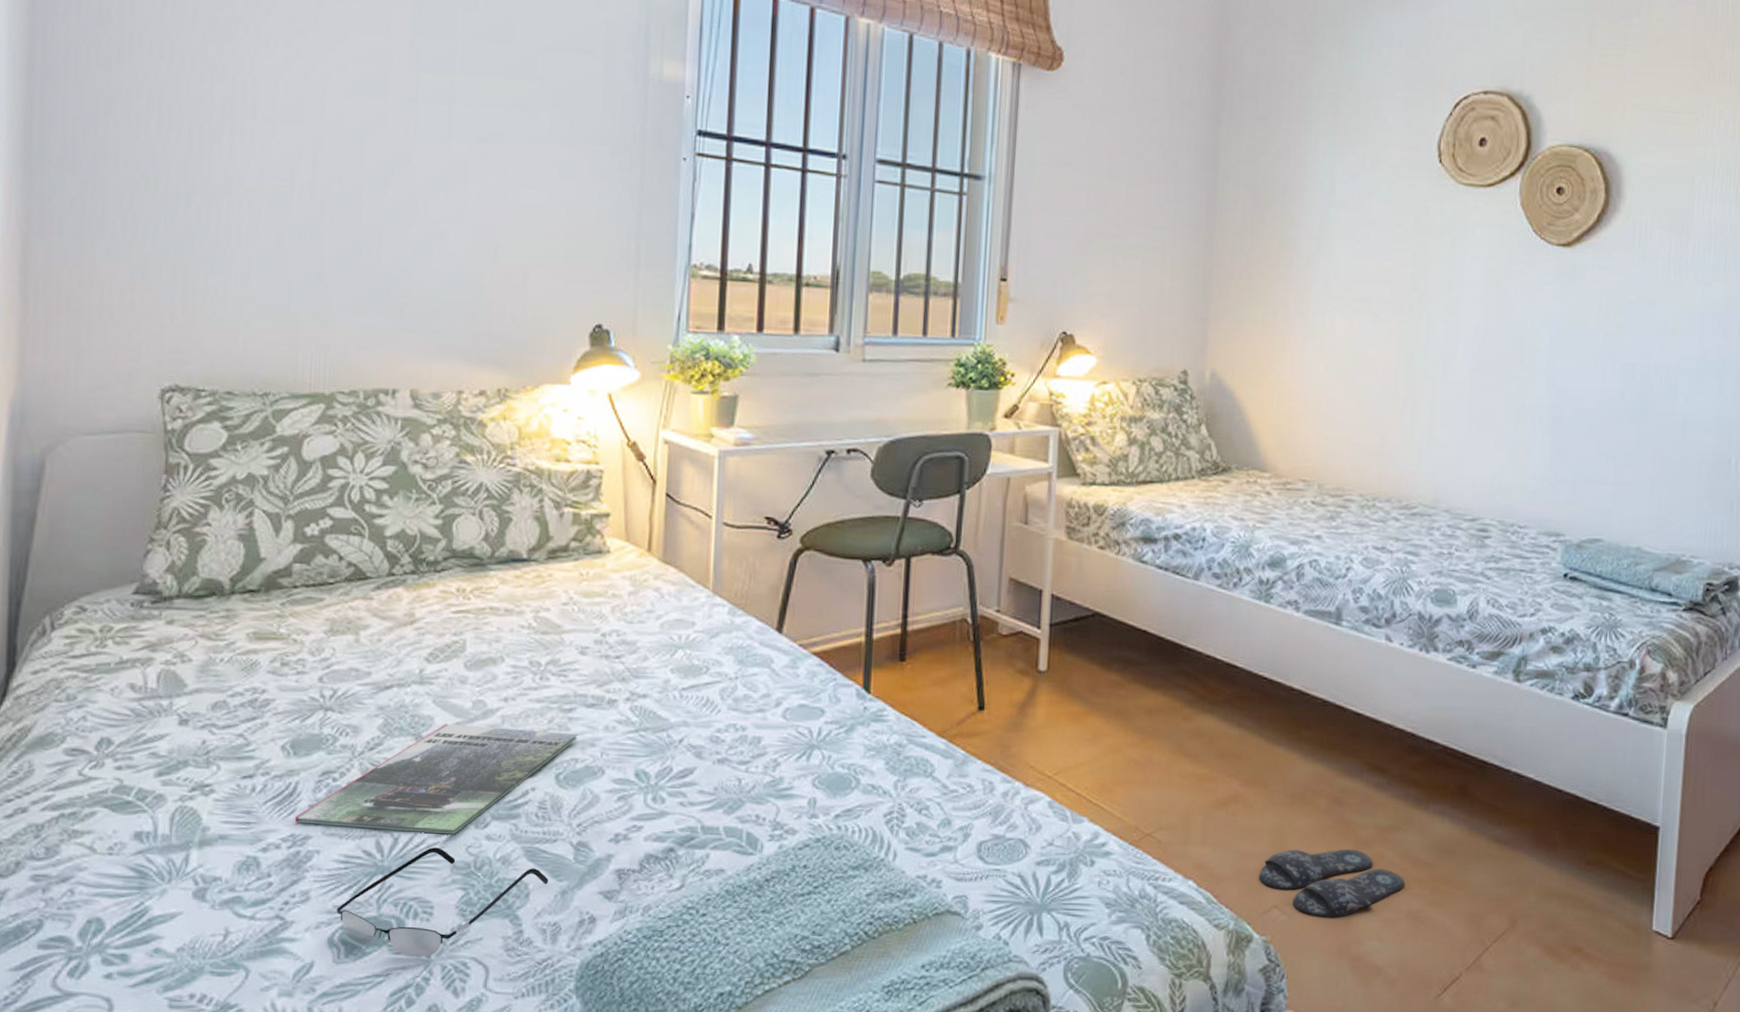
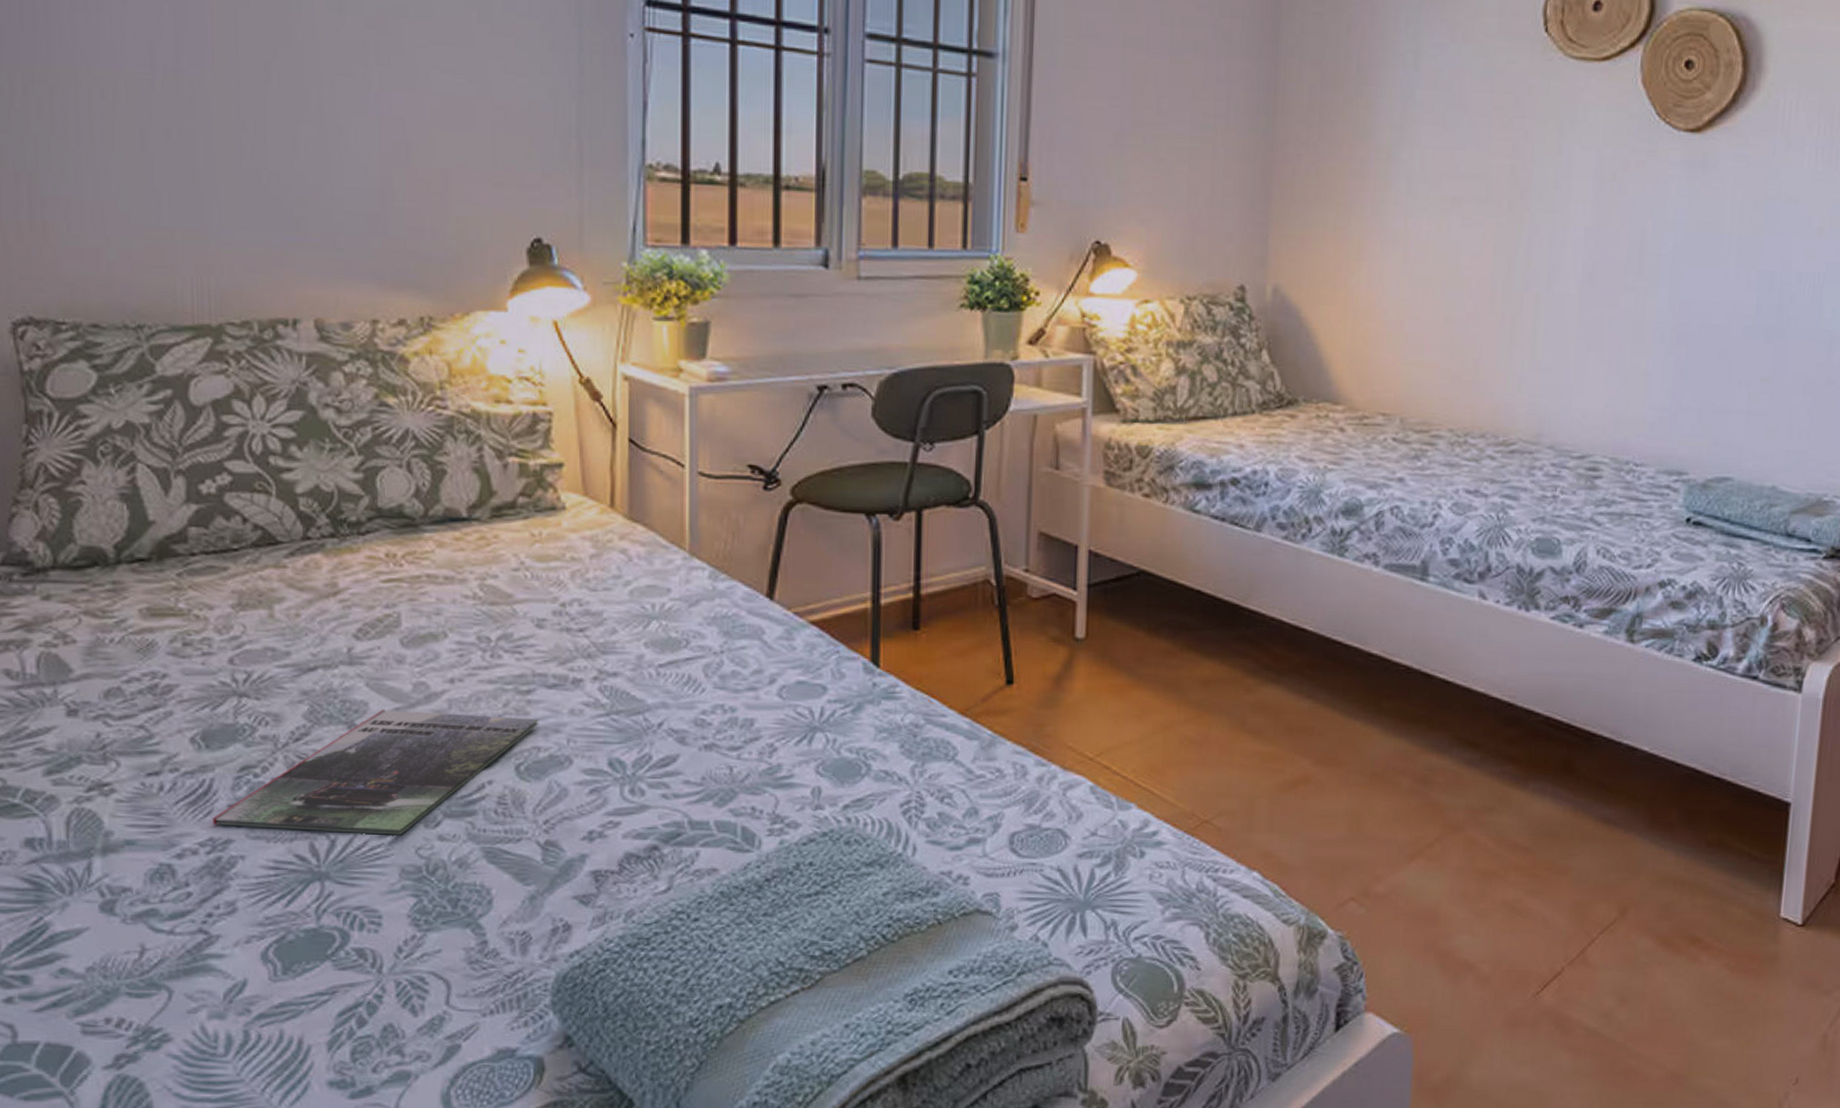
eyeglasses: present [336,847,549,957] -> none [269,850,514,972]
slippers: present [1259,849,1405,917] -> none [1333,833,1500,909]

